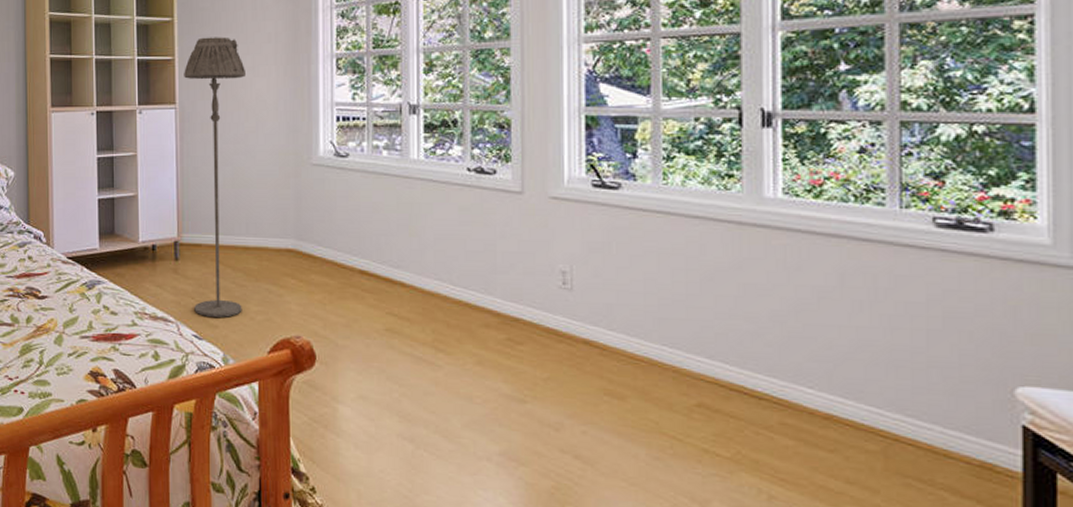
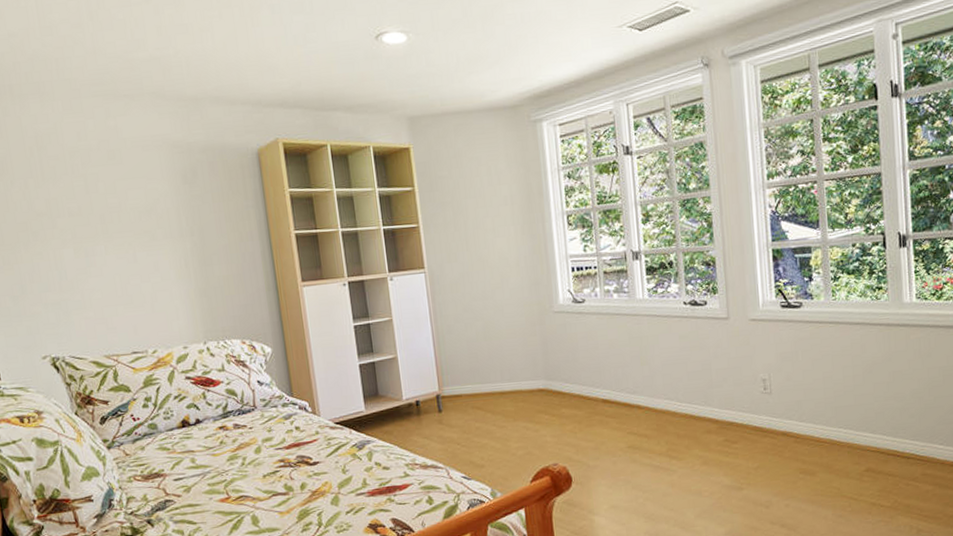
floor lamp: present [184,37,245,317] -> none [429,202,504,459]

